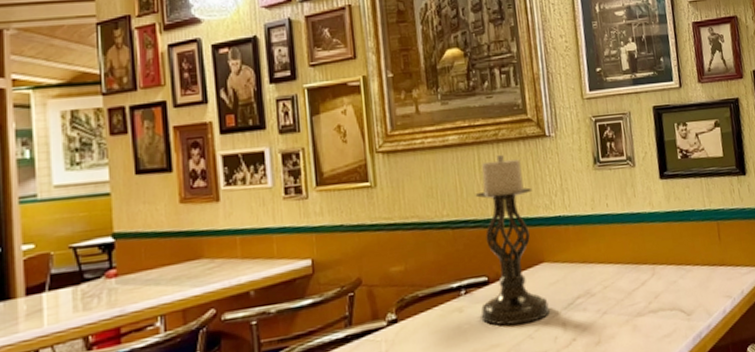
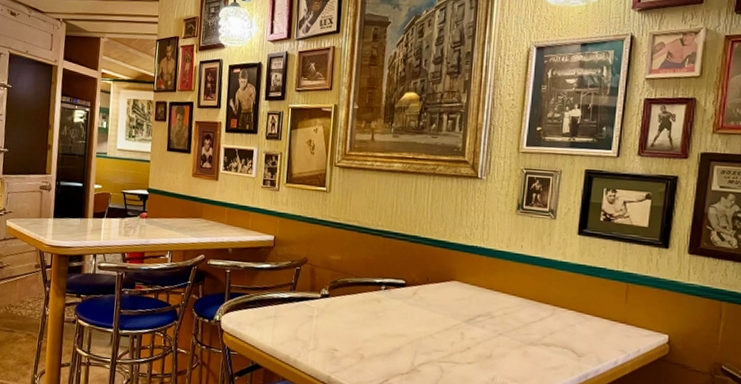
candle holder: present [475,155,551,326] -> none [394,186,457,326]

